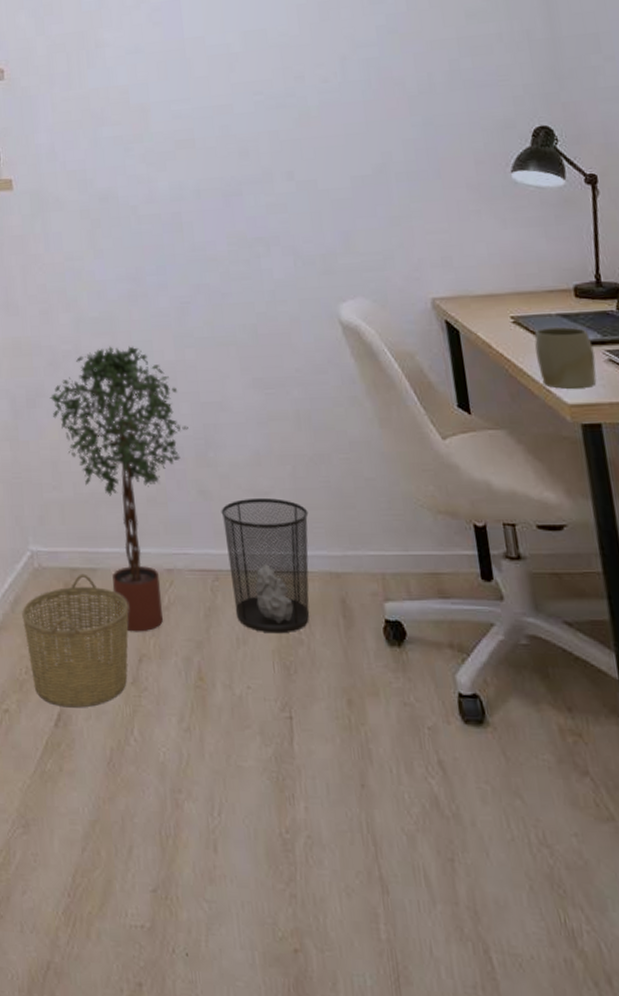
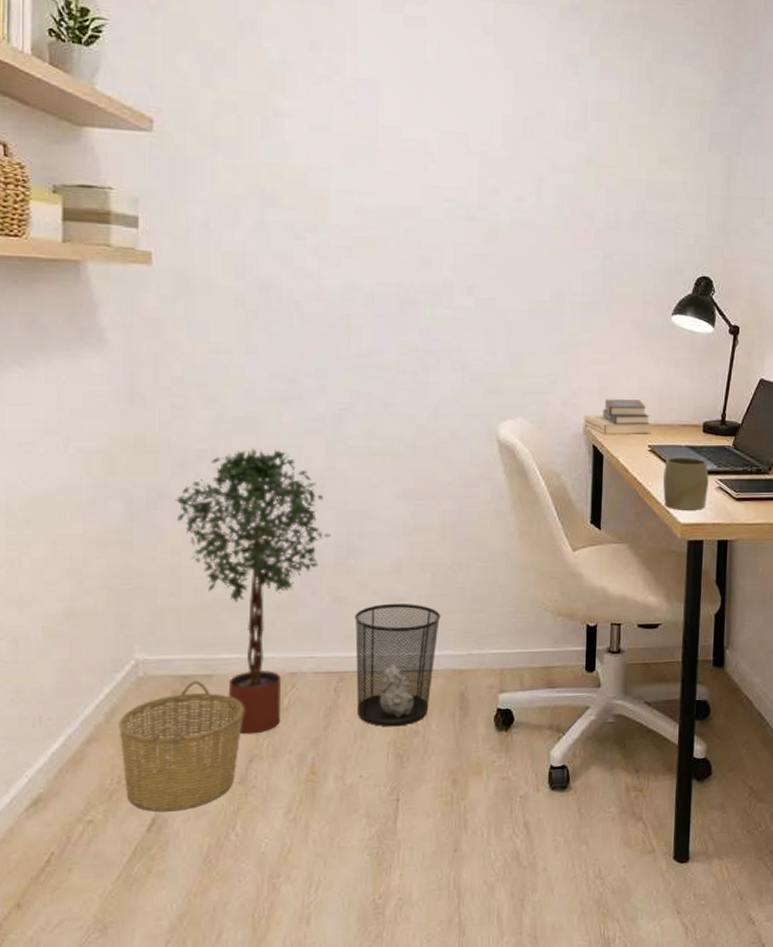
books: none [429,267,511,309] -> present [583,399,651,435]

